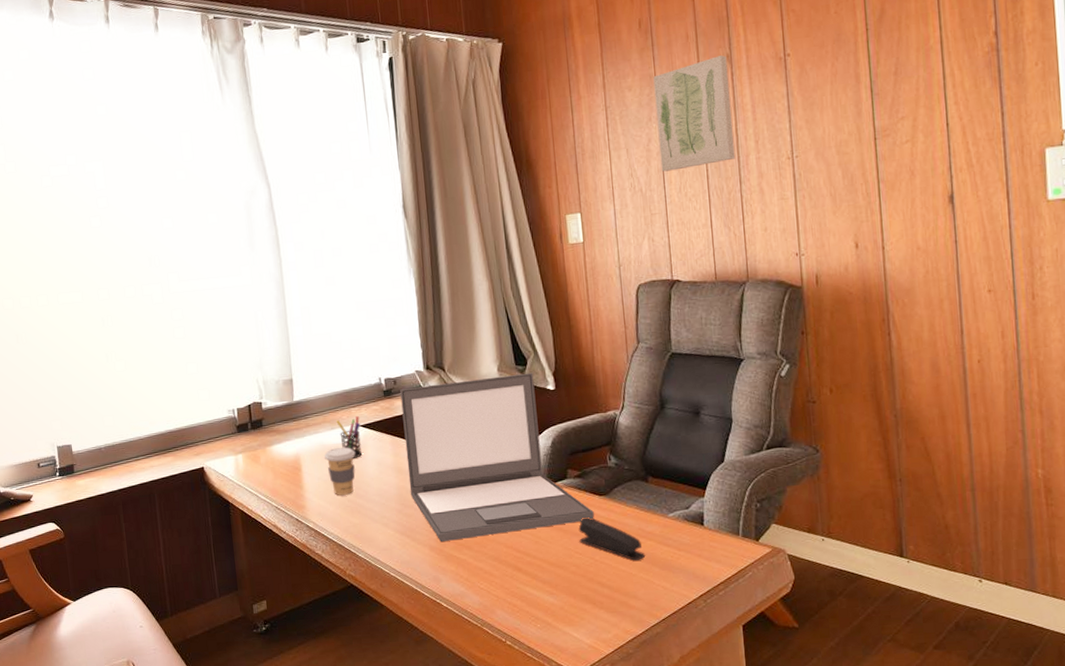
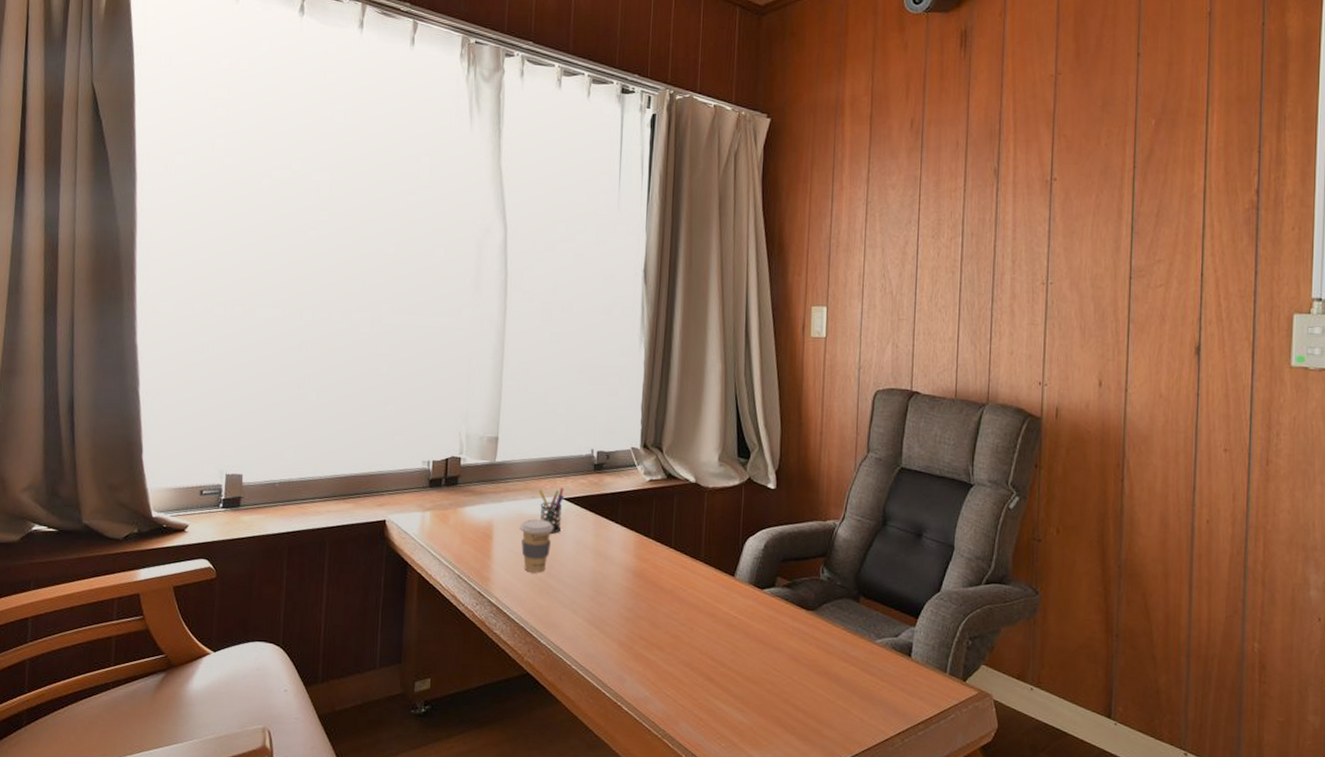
laptop: present [400,372,594,541] -> none [606,464,799,639]
stapler: present [578,516,646,561] -> none [779,631,847,686]
wall art: present [653,55,735,172] -> none [914,169,994,278]

